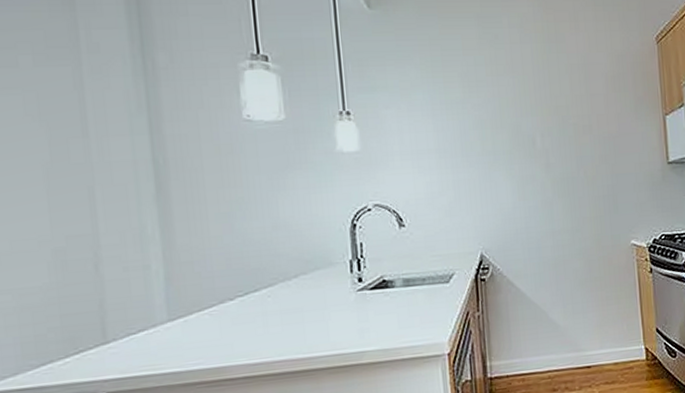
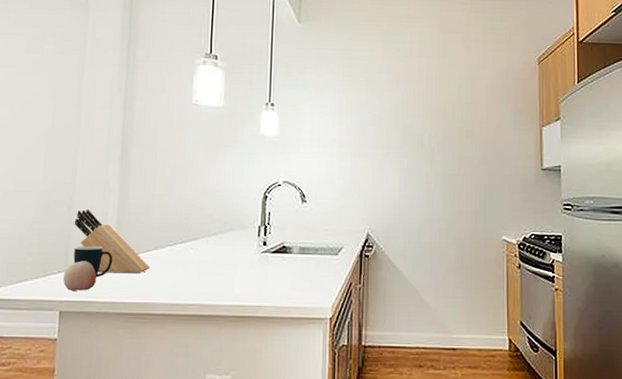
apple: none [102,327,149,366] -> present [62,261,97,291]
knife block: none [105,265,219,339] -> present [74,210,151,273]
mug: none [112,308,168,347] -> present [73,245,113,278]

